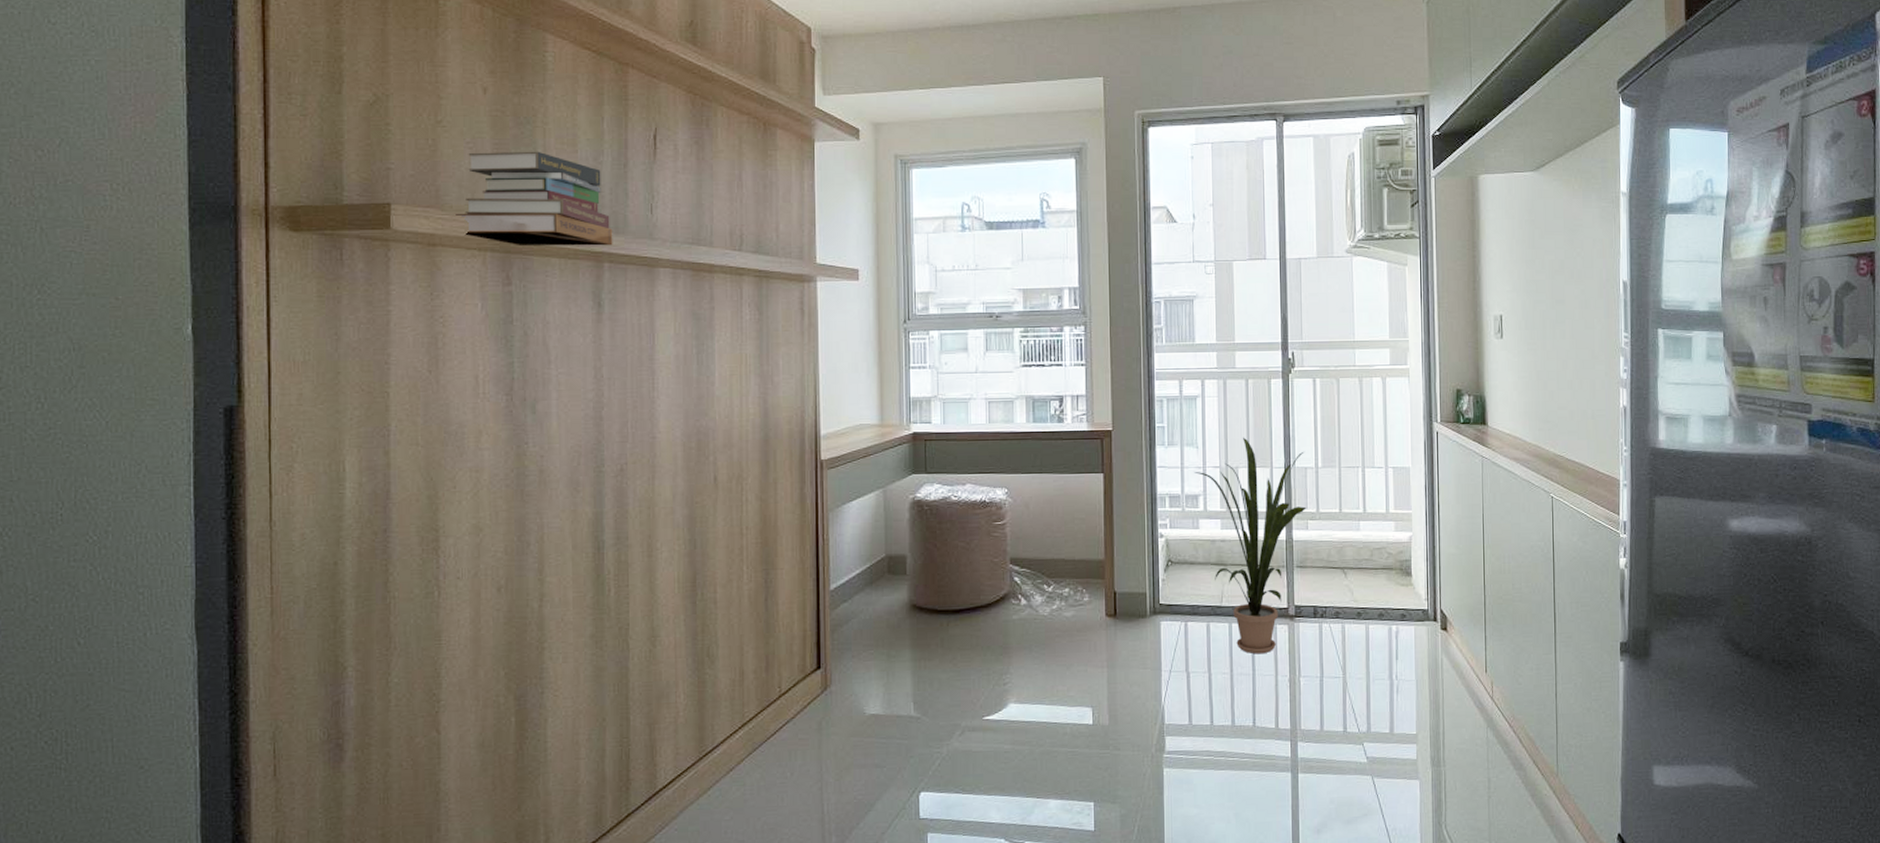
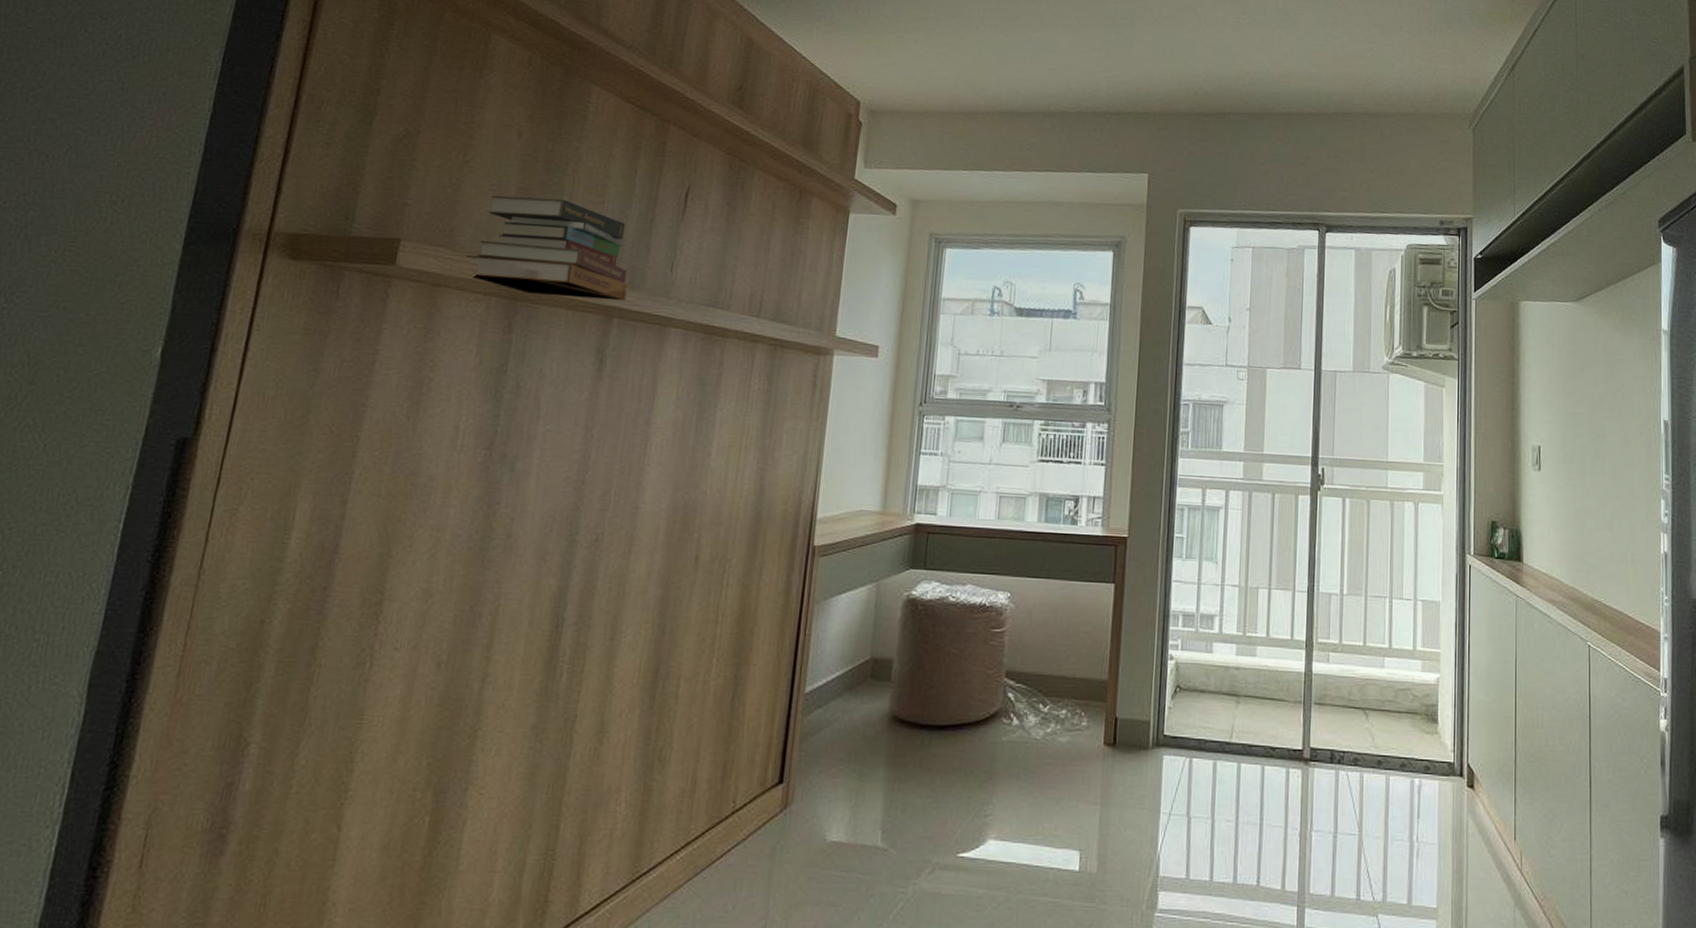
house plant: present [1194,437,1307,654] -> none [1211,555,1330,801]

